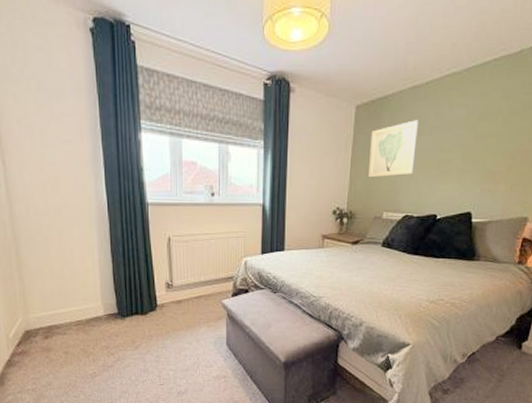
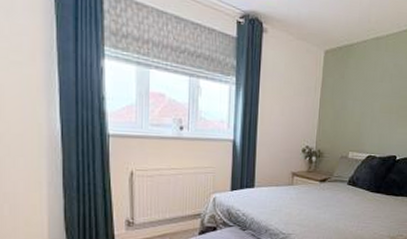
wall art: present [368,120,418,178] -> none [336,68,380,119]

